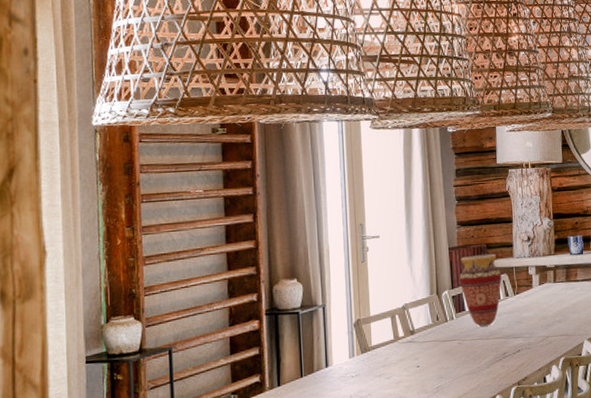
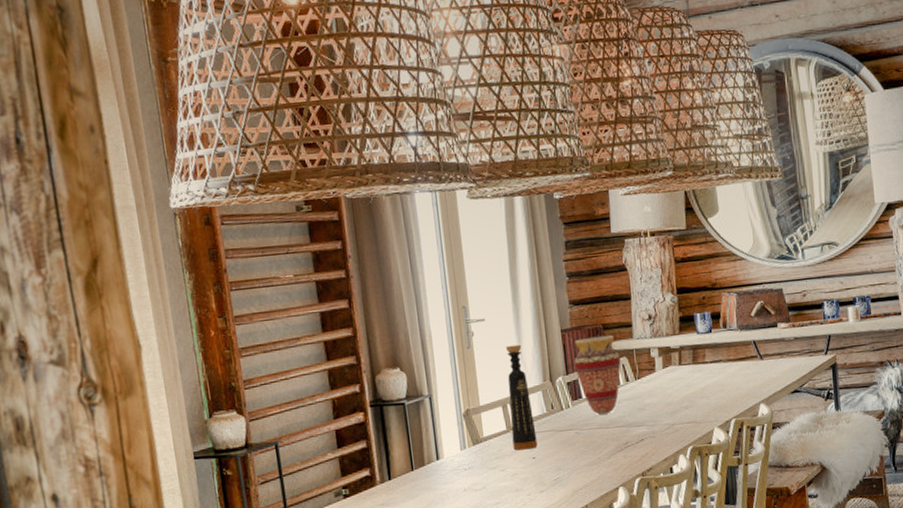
bottle: none [397,260,422,359] -> present [505,344,538,451]

